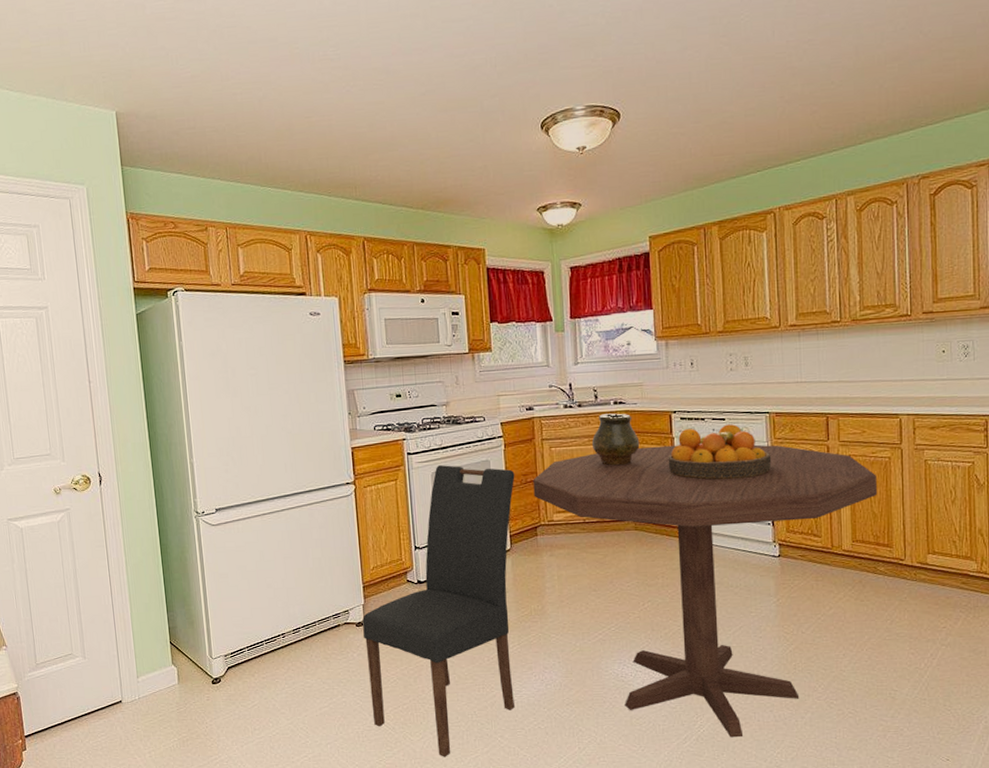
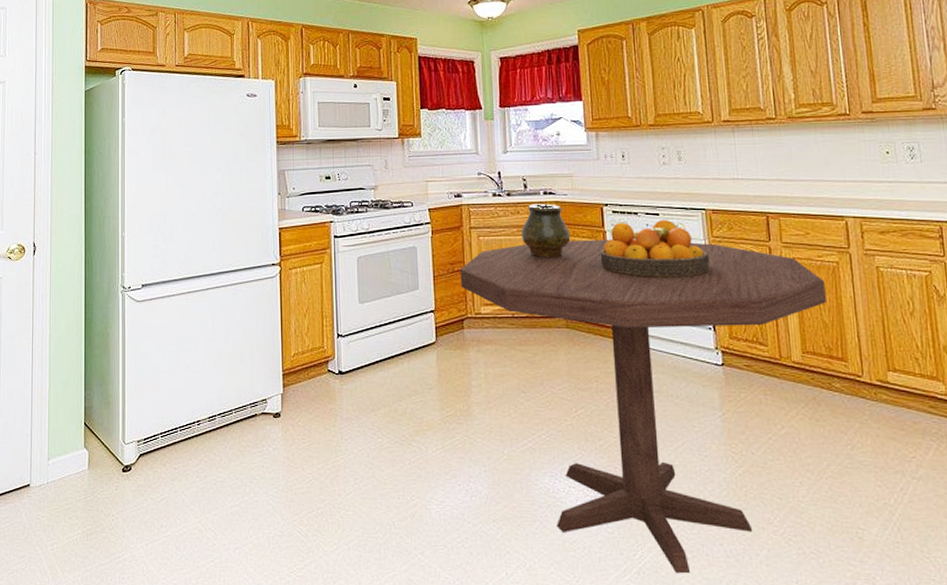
dining chair: present [362,464,515,757] -> none [280,249,442,574]

